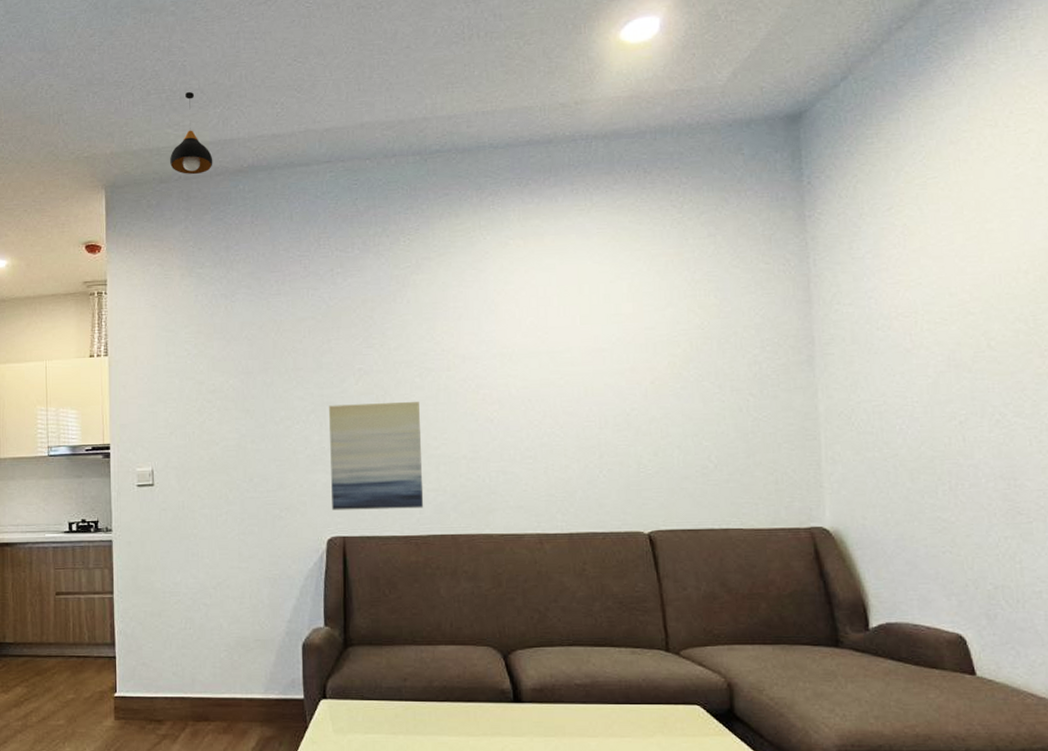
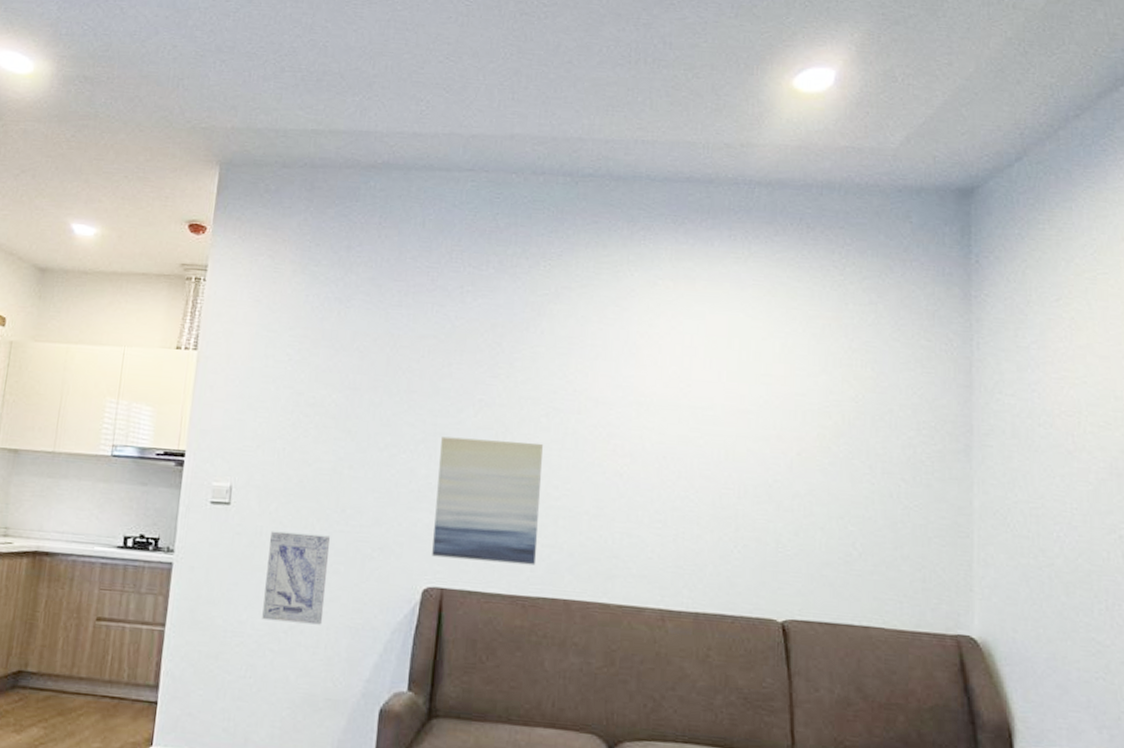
pendant light: present [170,91,213,175] -> none [296,74,345,164]
wall art: none [192,503,245,580] -> present [262,531,330,625]

